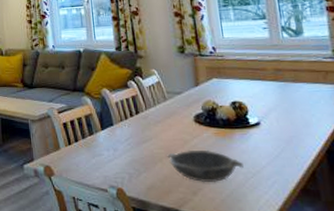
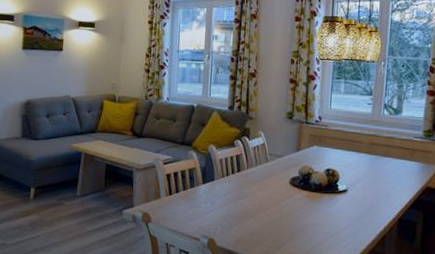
bowl: present [166,149,244,183] -> none [258,208,325,239]

